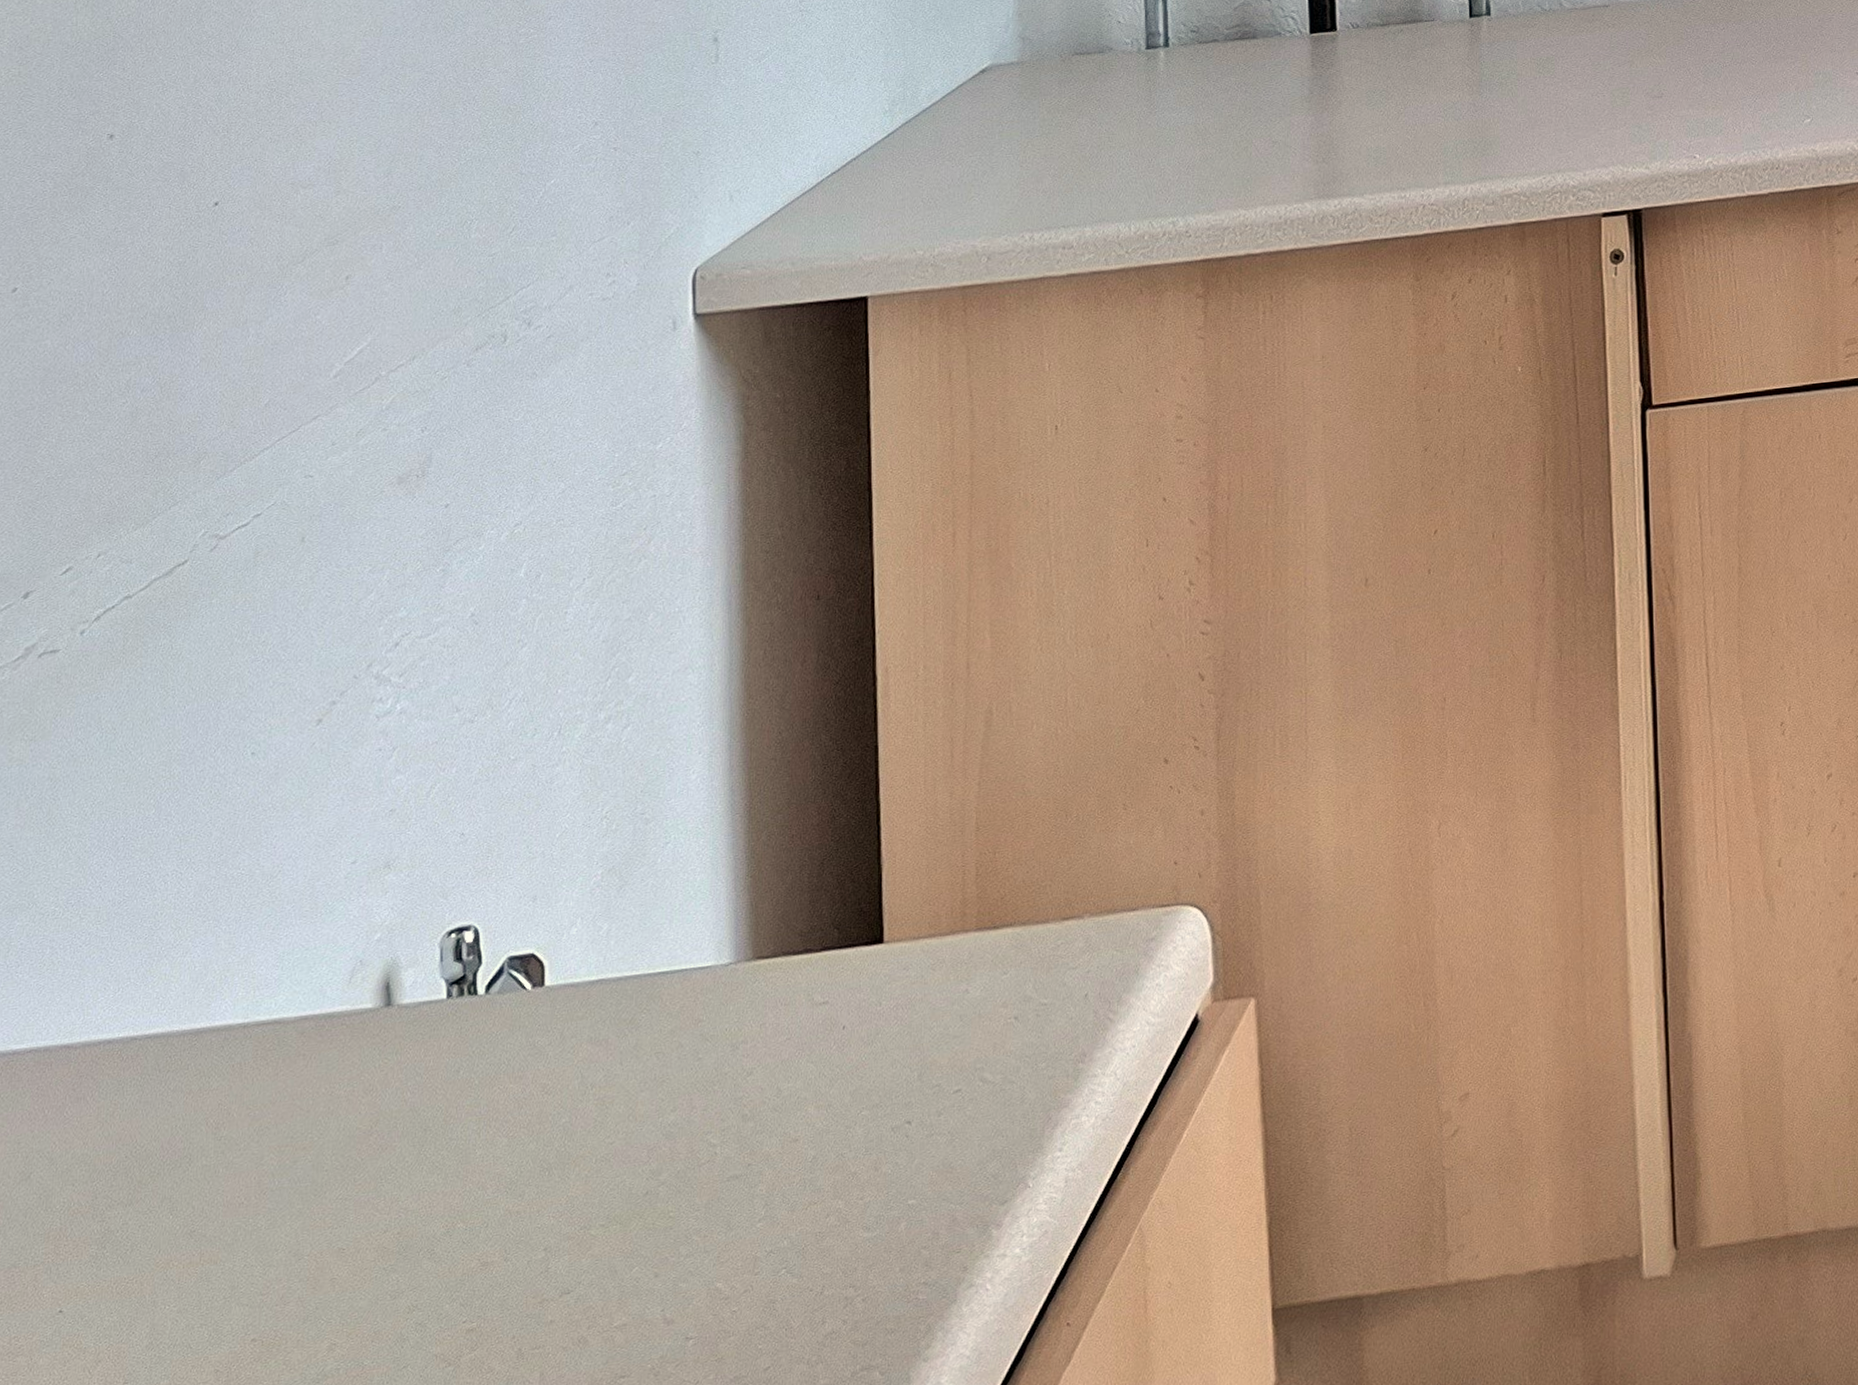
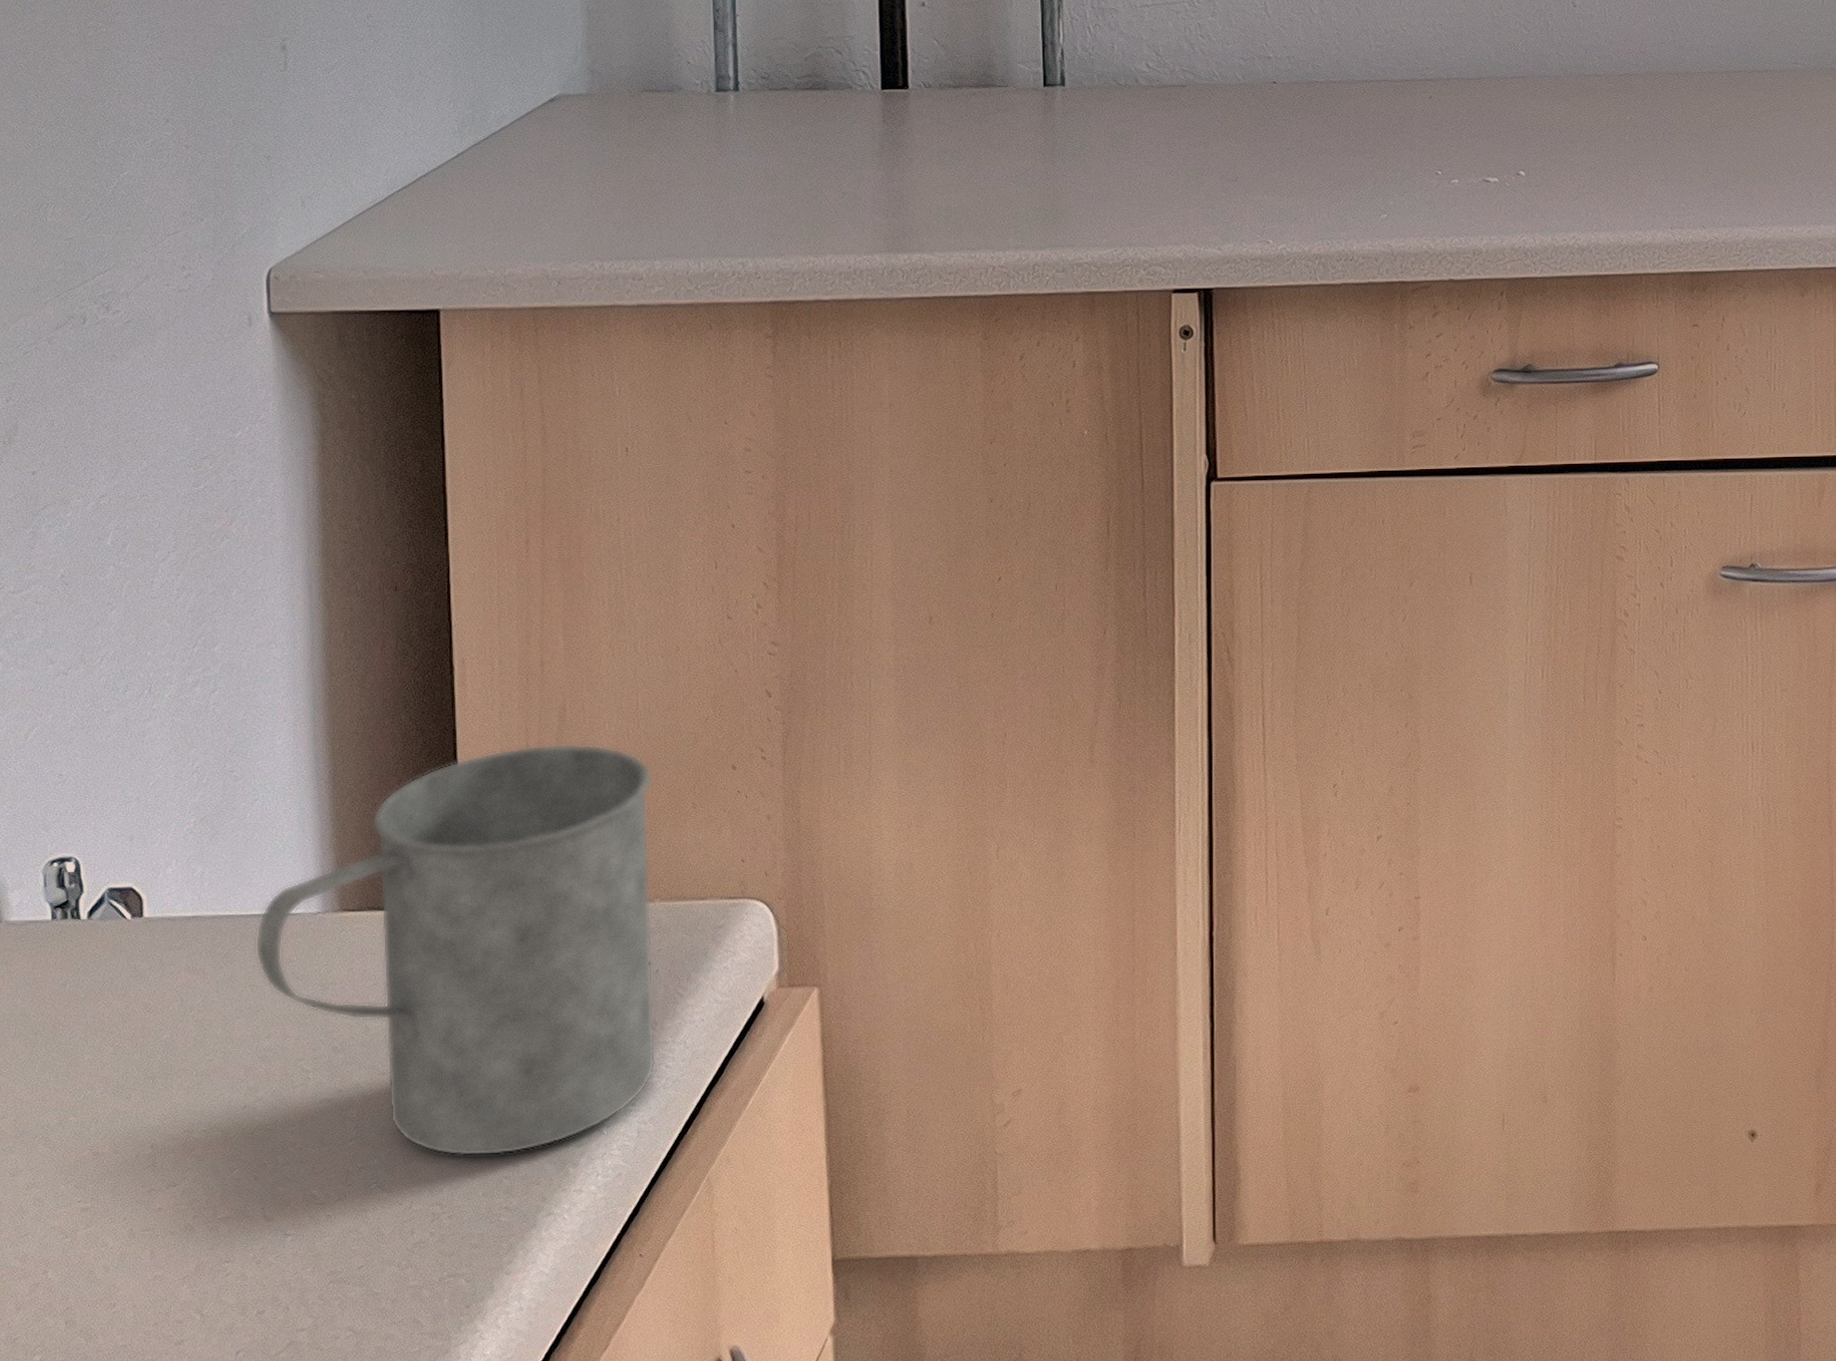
mug: none [662,749,1085,1229] -> present [255,743,656,1157]

